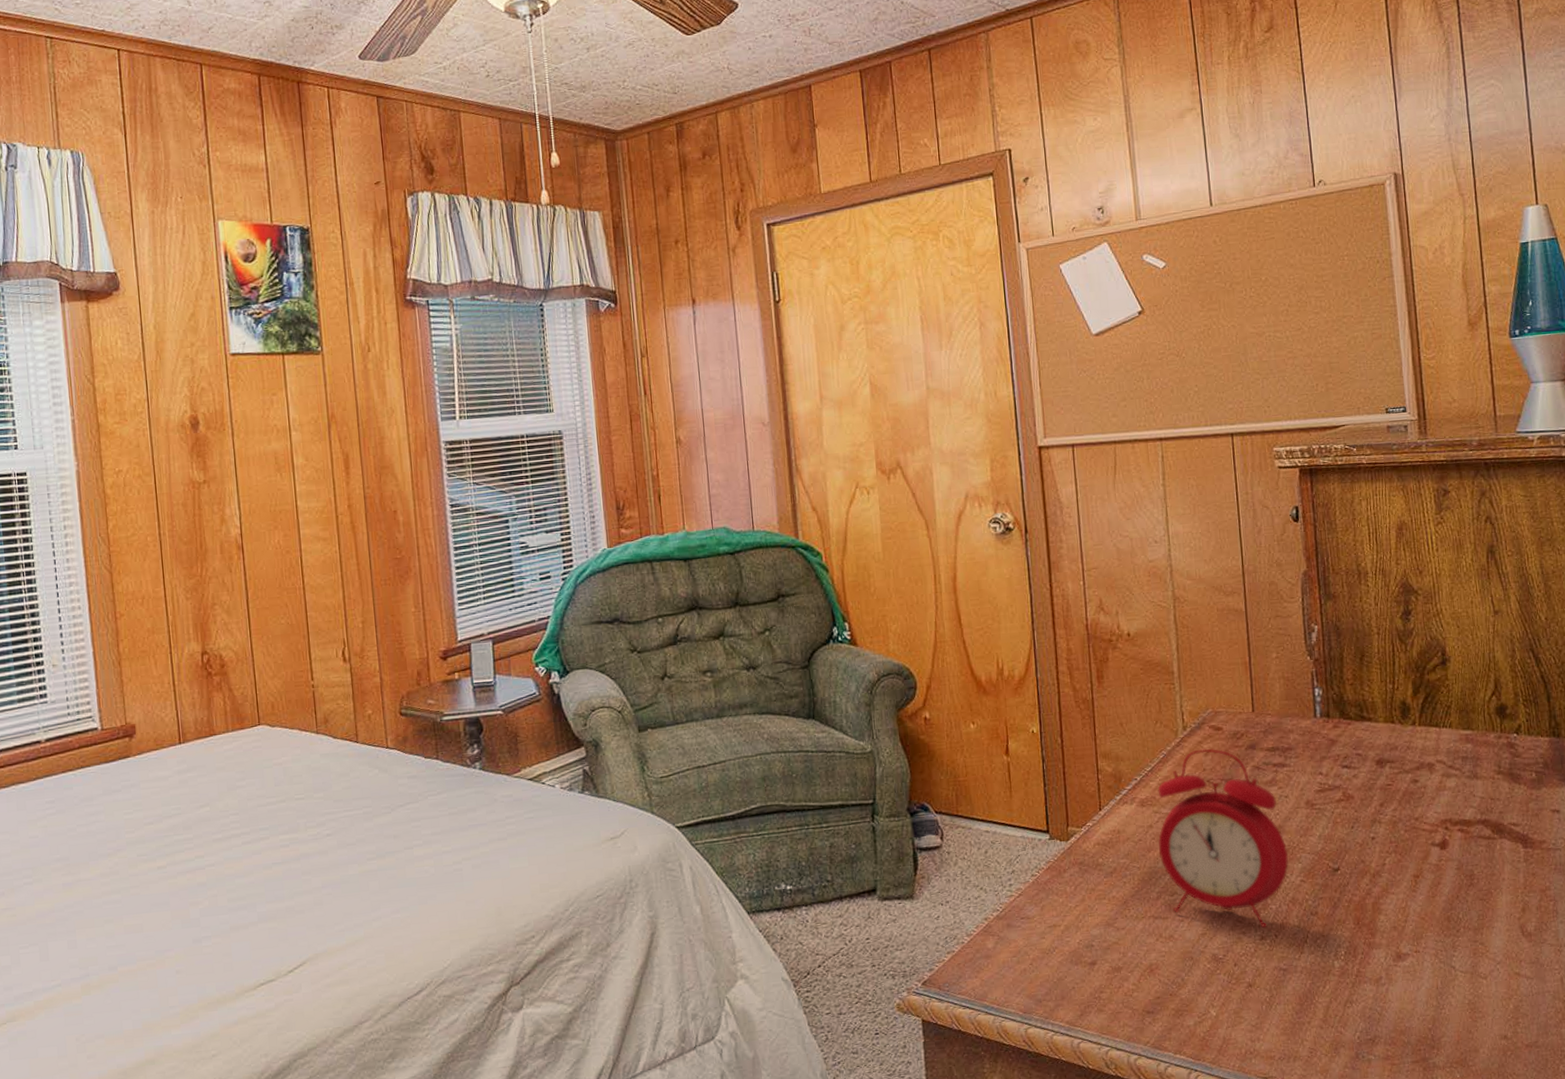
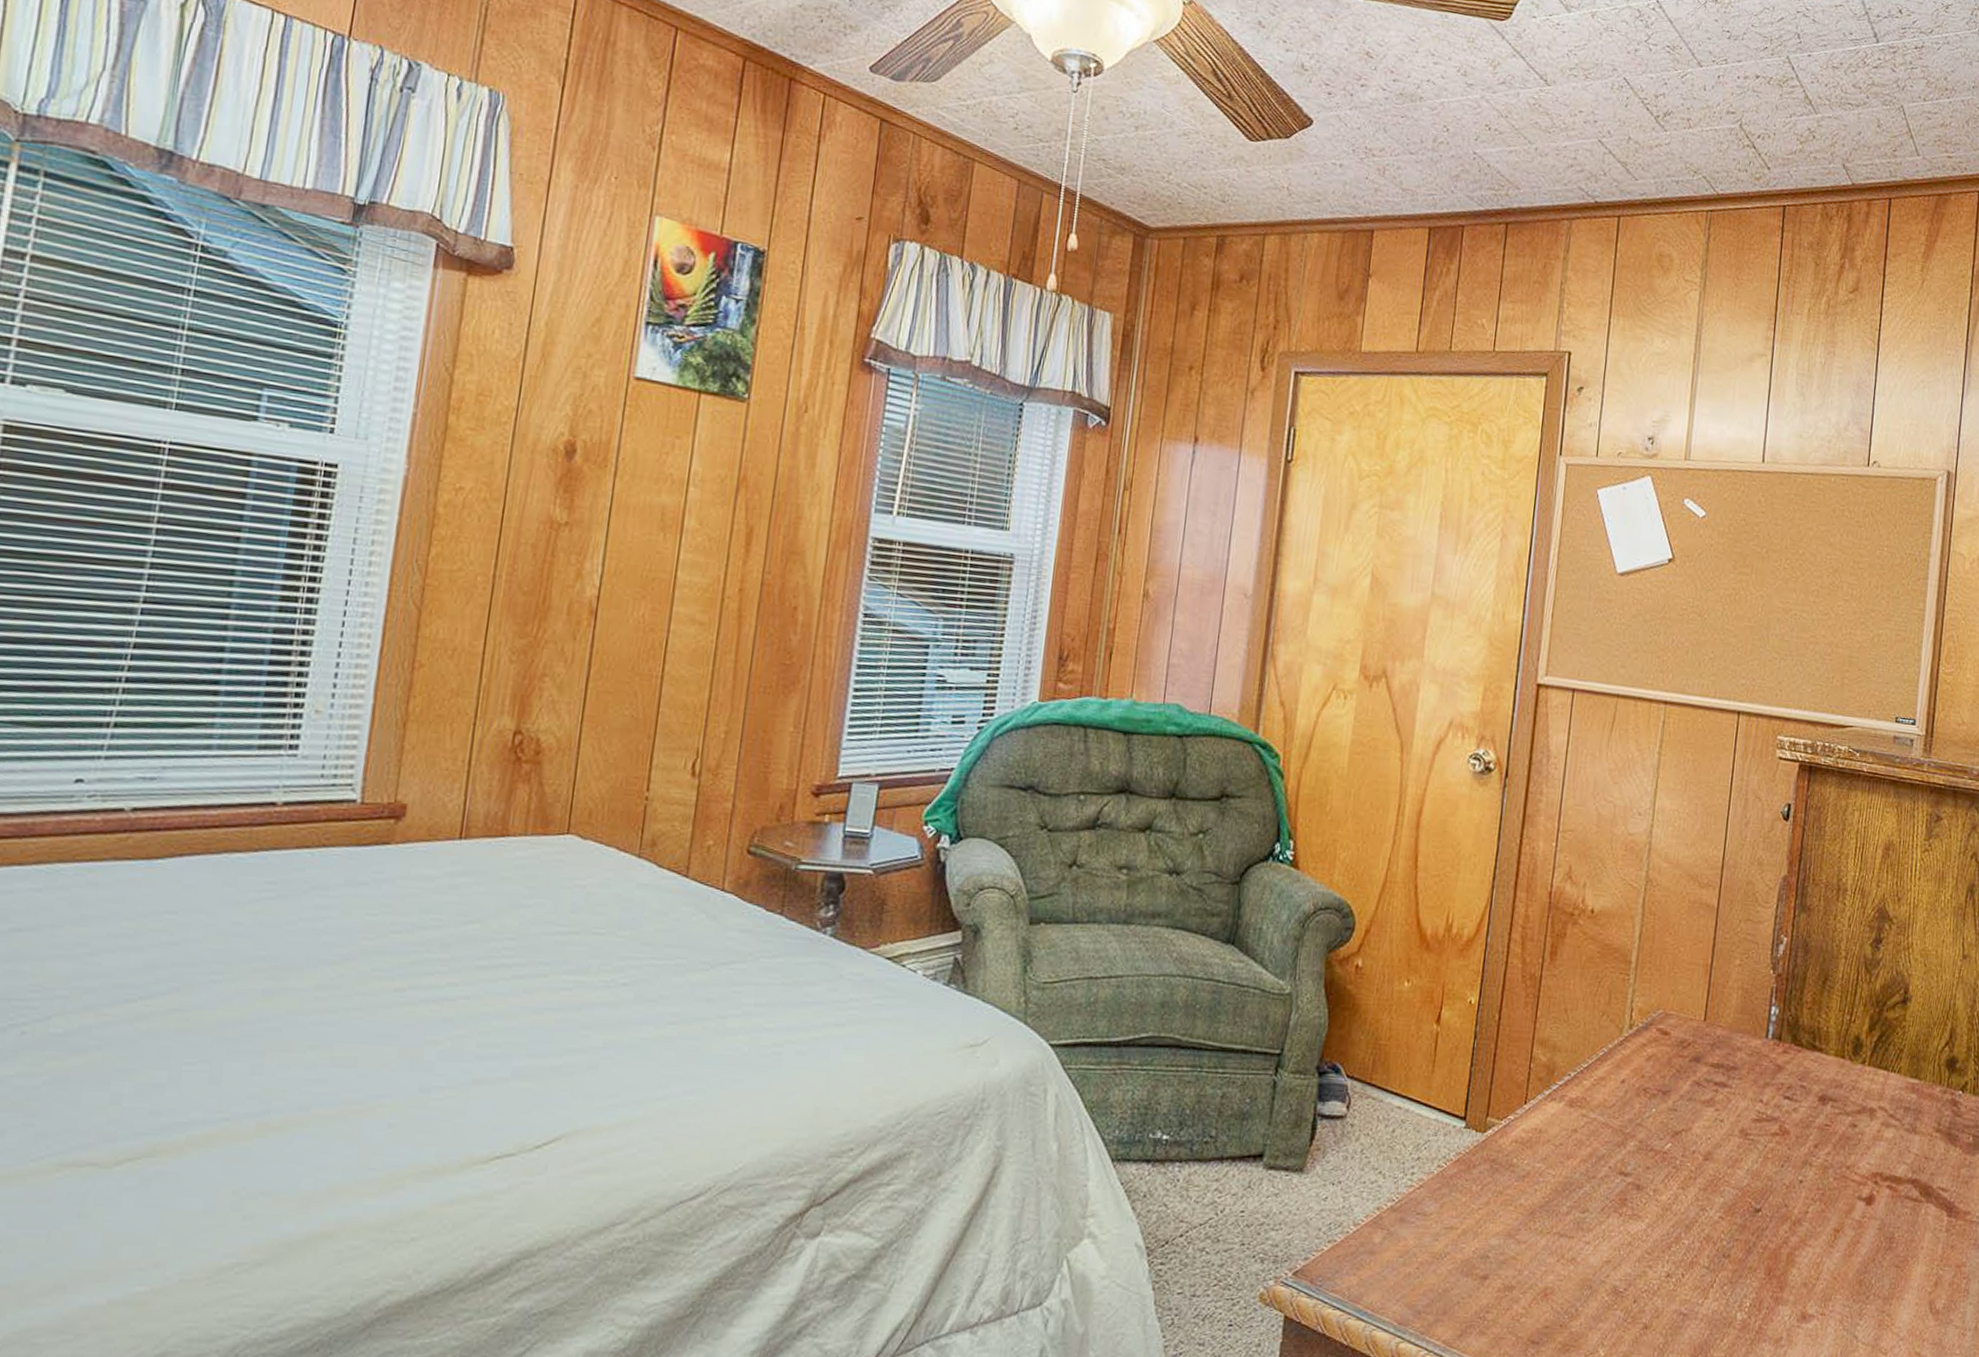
alarm clock: present [1157,748,1288,928] -> none [1578,1052,1713,1264]

